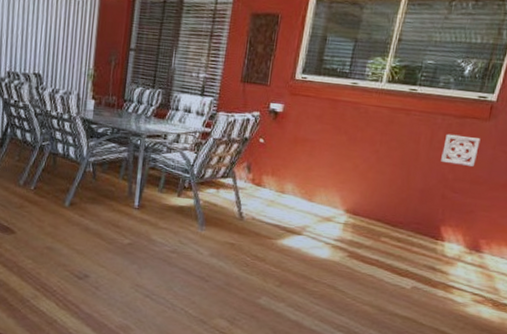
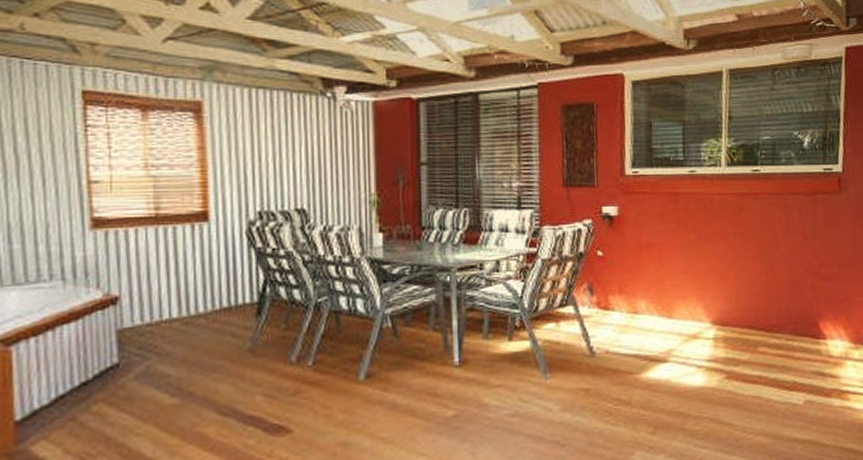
wall ornament: present [441,133,481,166] -> none [801,214,838,248]

